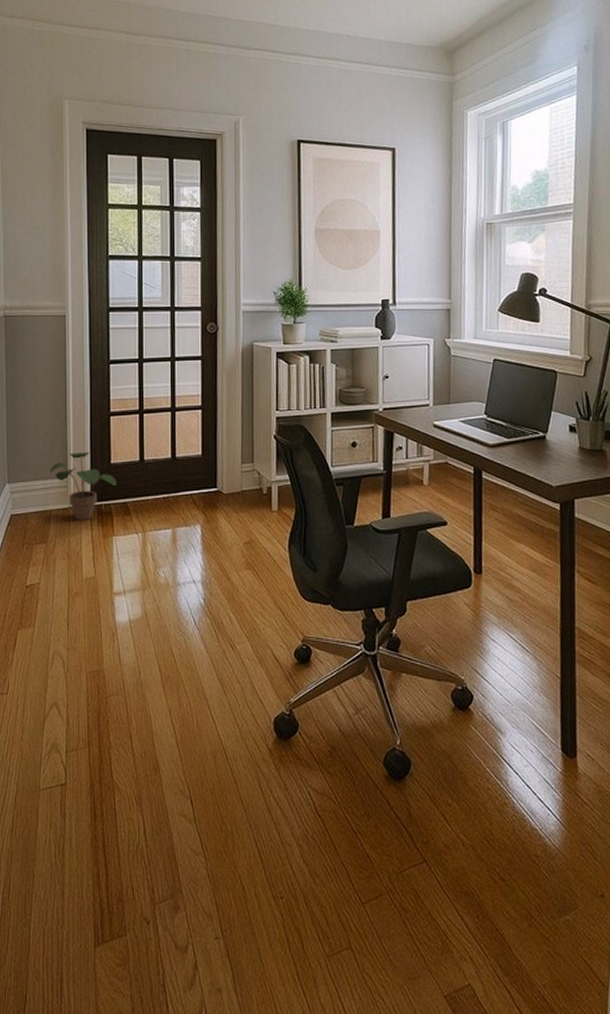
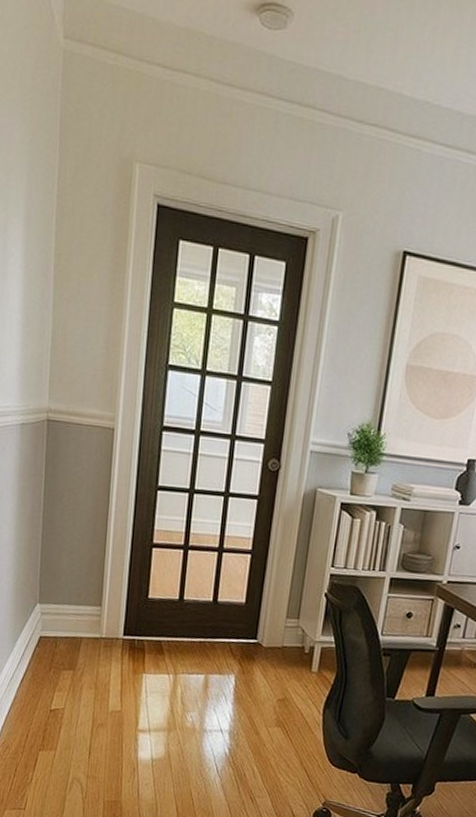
potted plant: present [50,451,117,520] -> none [83,580,153,653]

